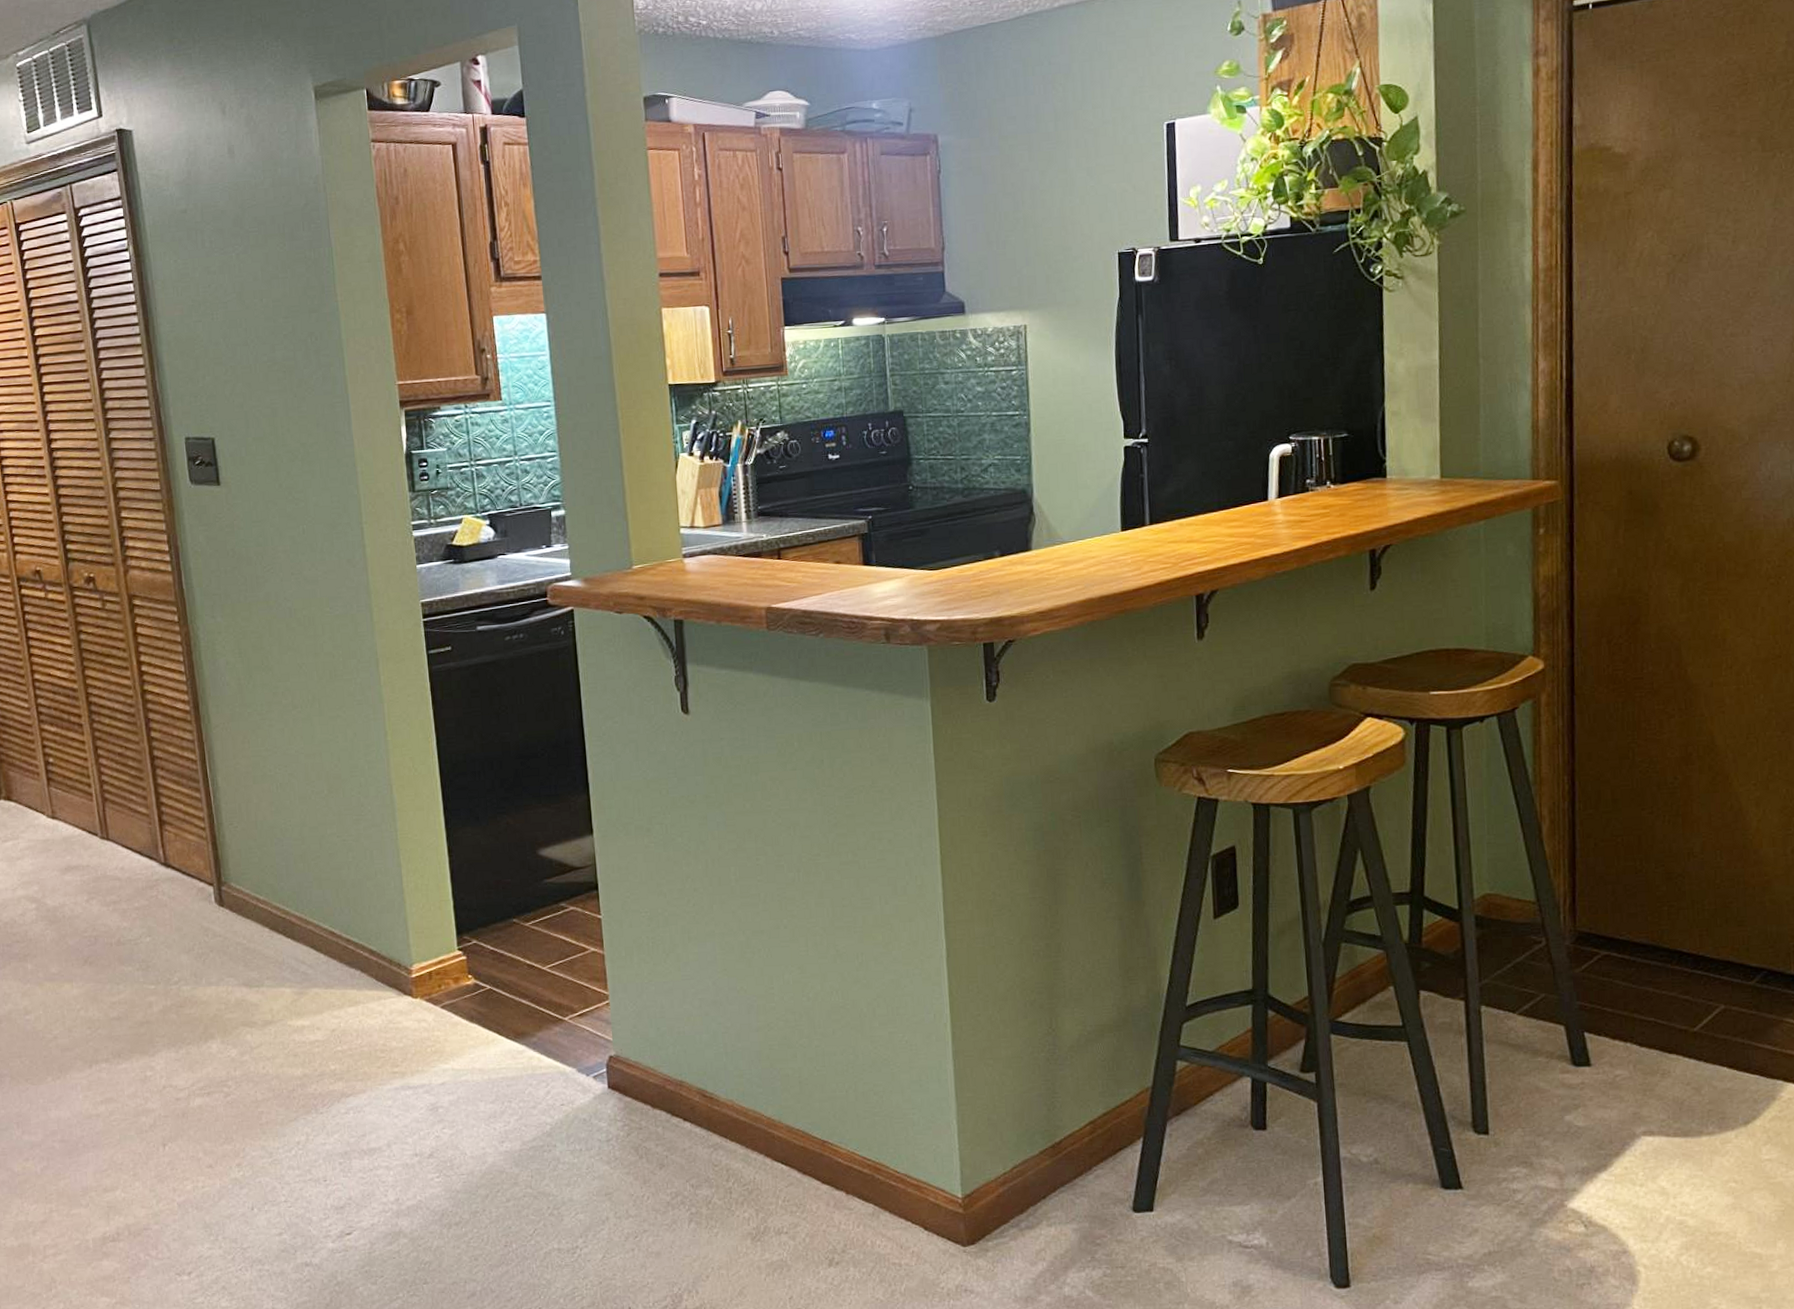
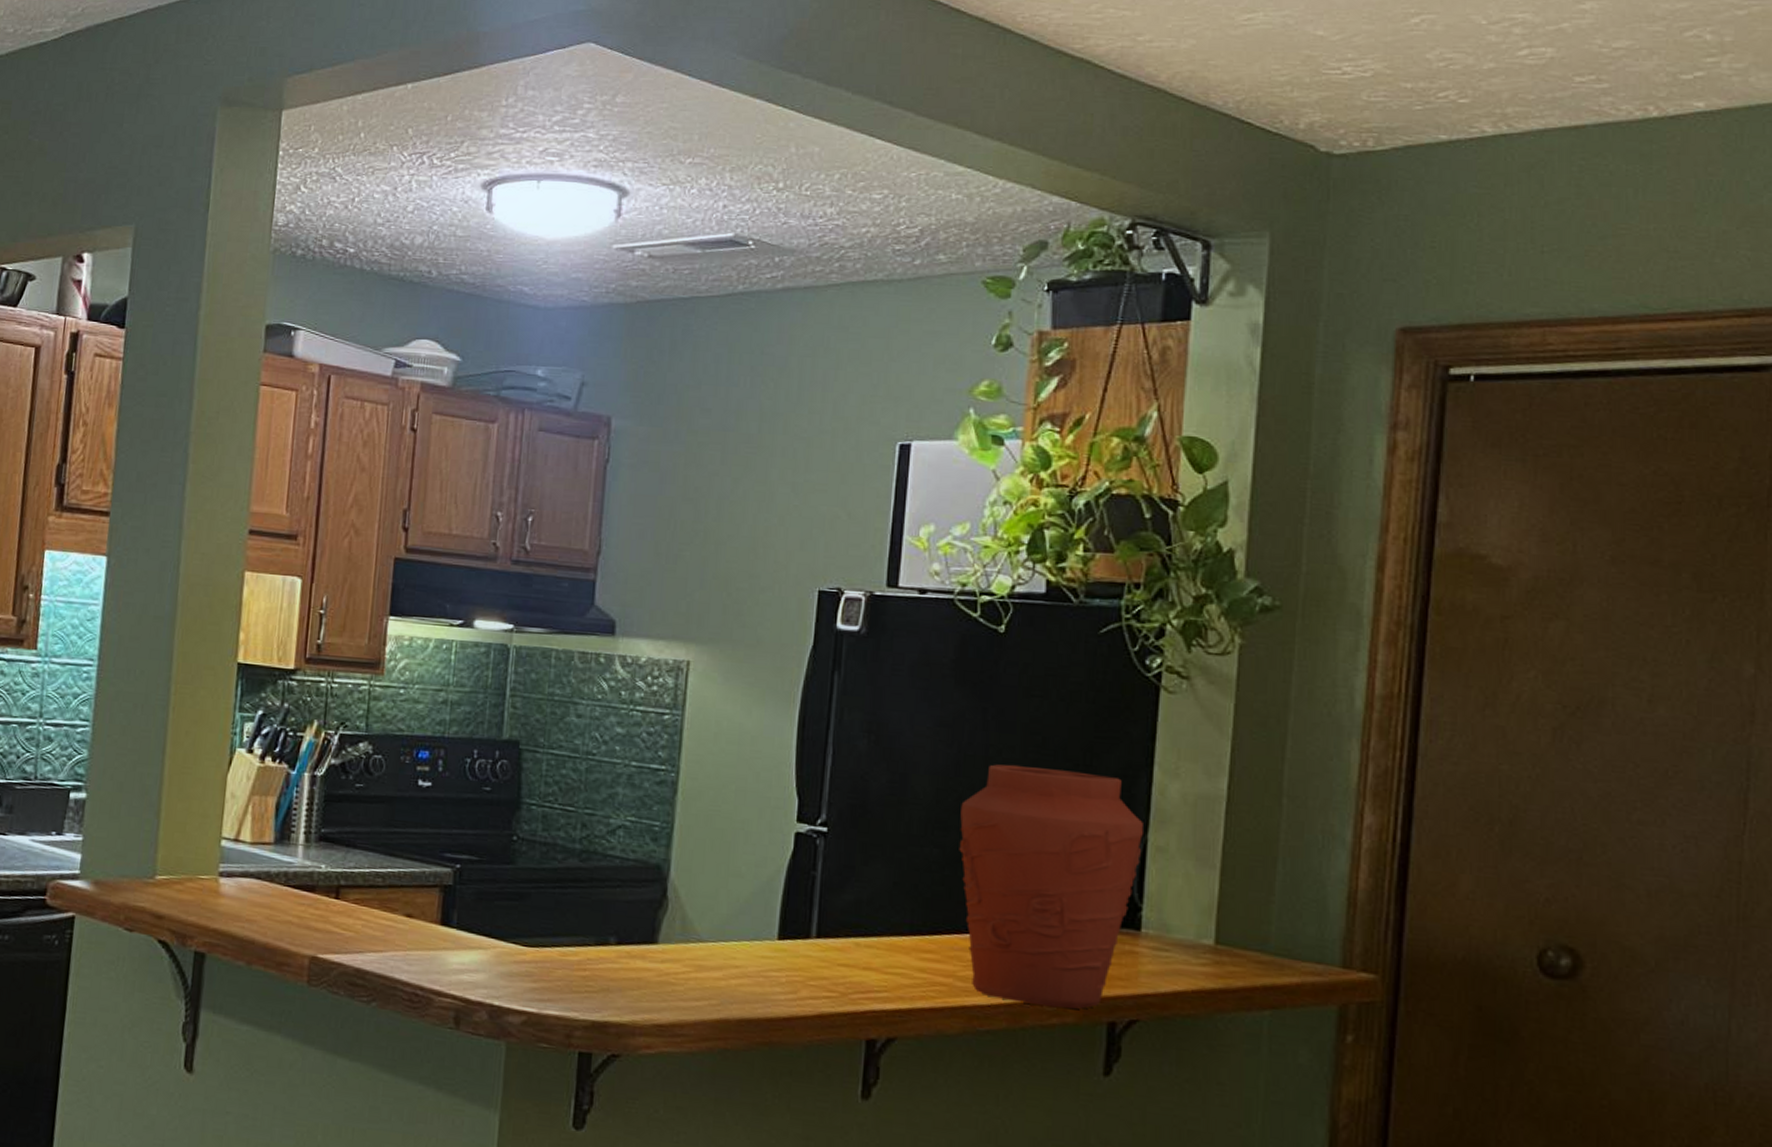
vase: none [1245,363,1382,547] -> present [959,764,1143,1009]

